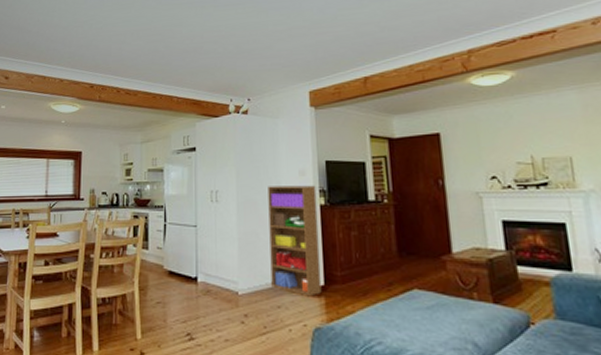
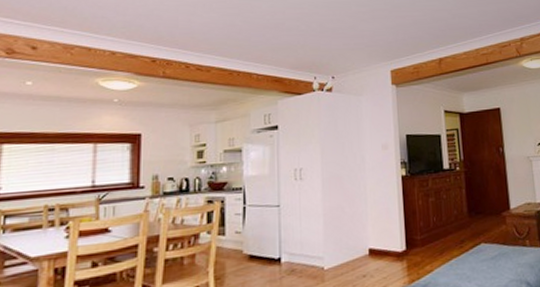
bookshelf: present [268,185,322,297] -> none [352,158,404,263]

